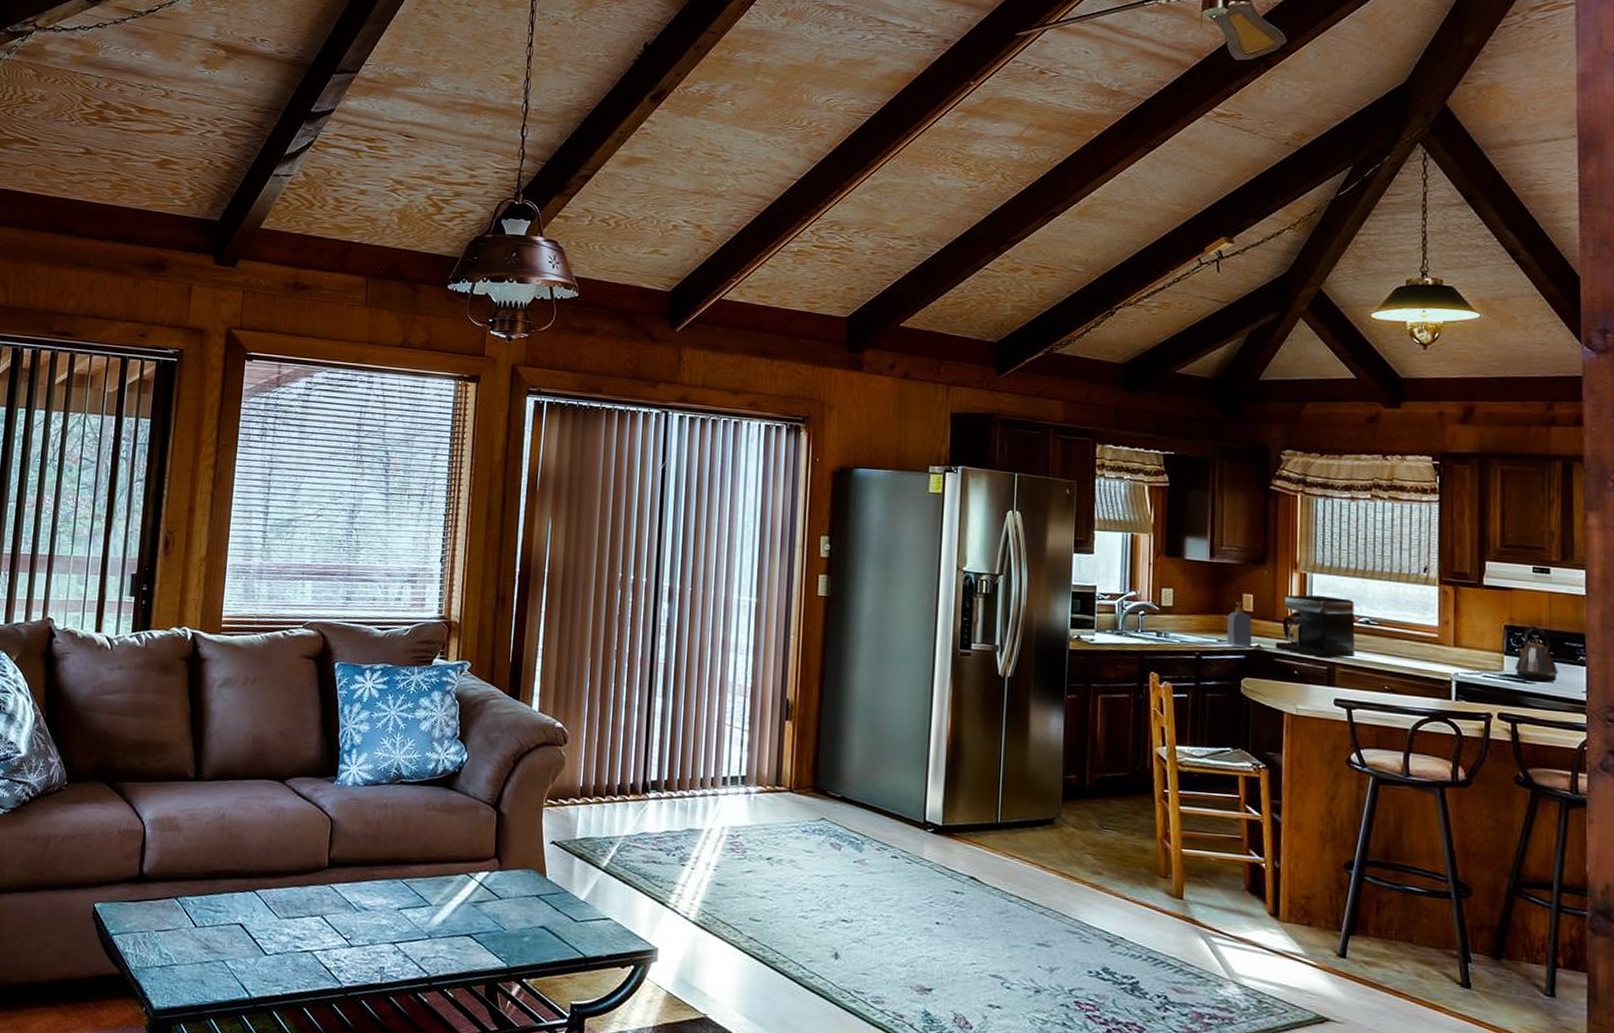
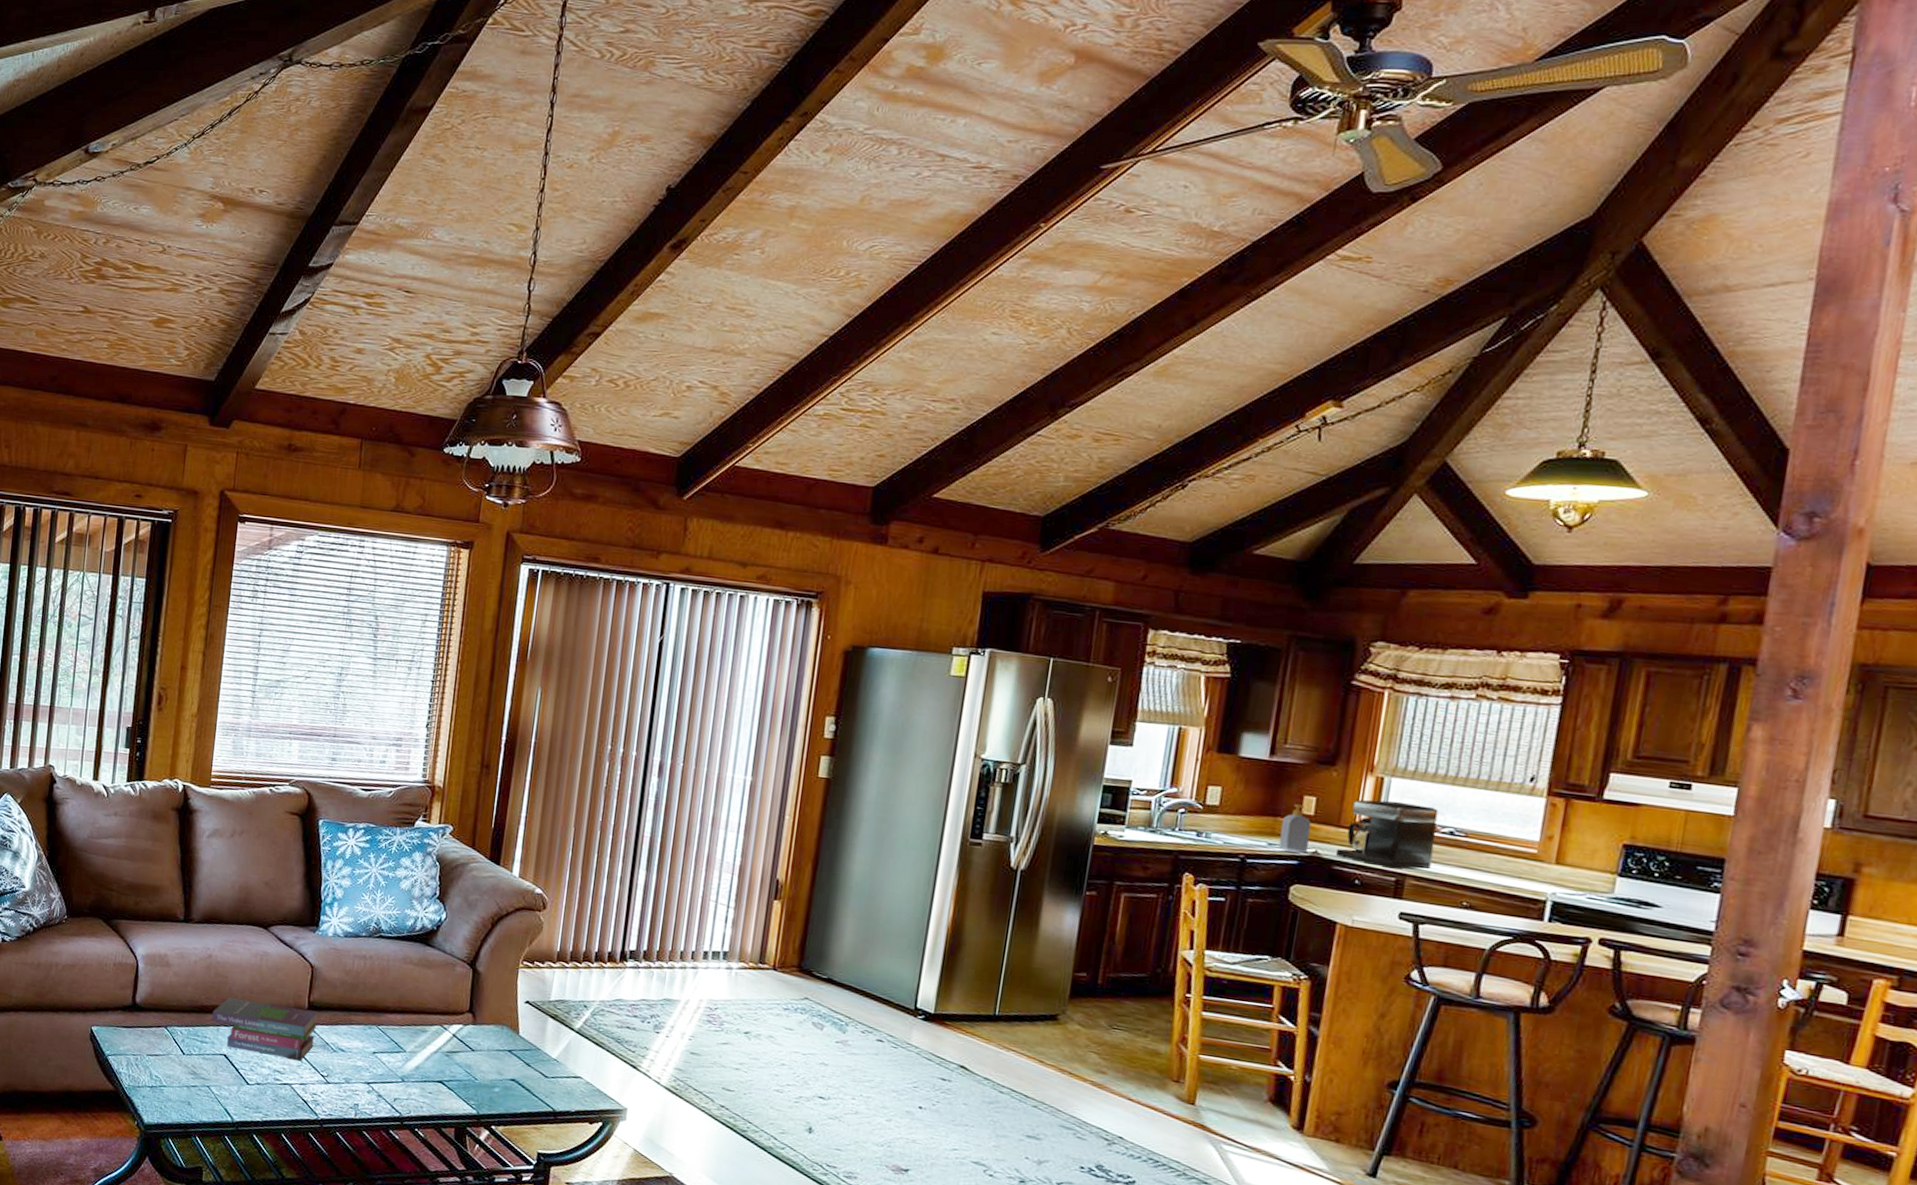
books: none [225,859,339,924] -> present [211,996,318,1061]
kettle: present [1514,626,1558,683] -> none [1628,846,1684,909]

